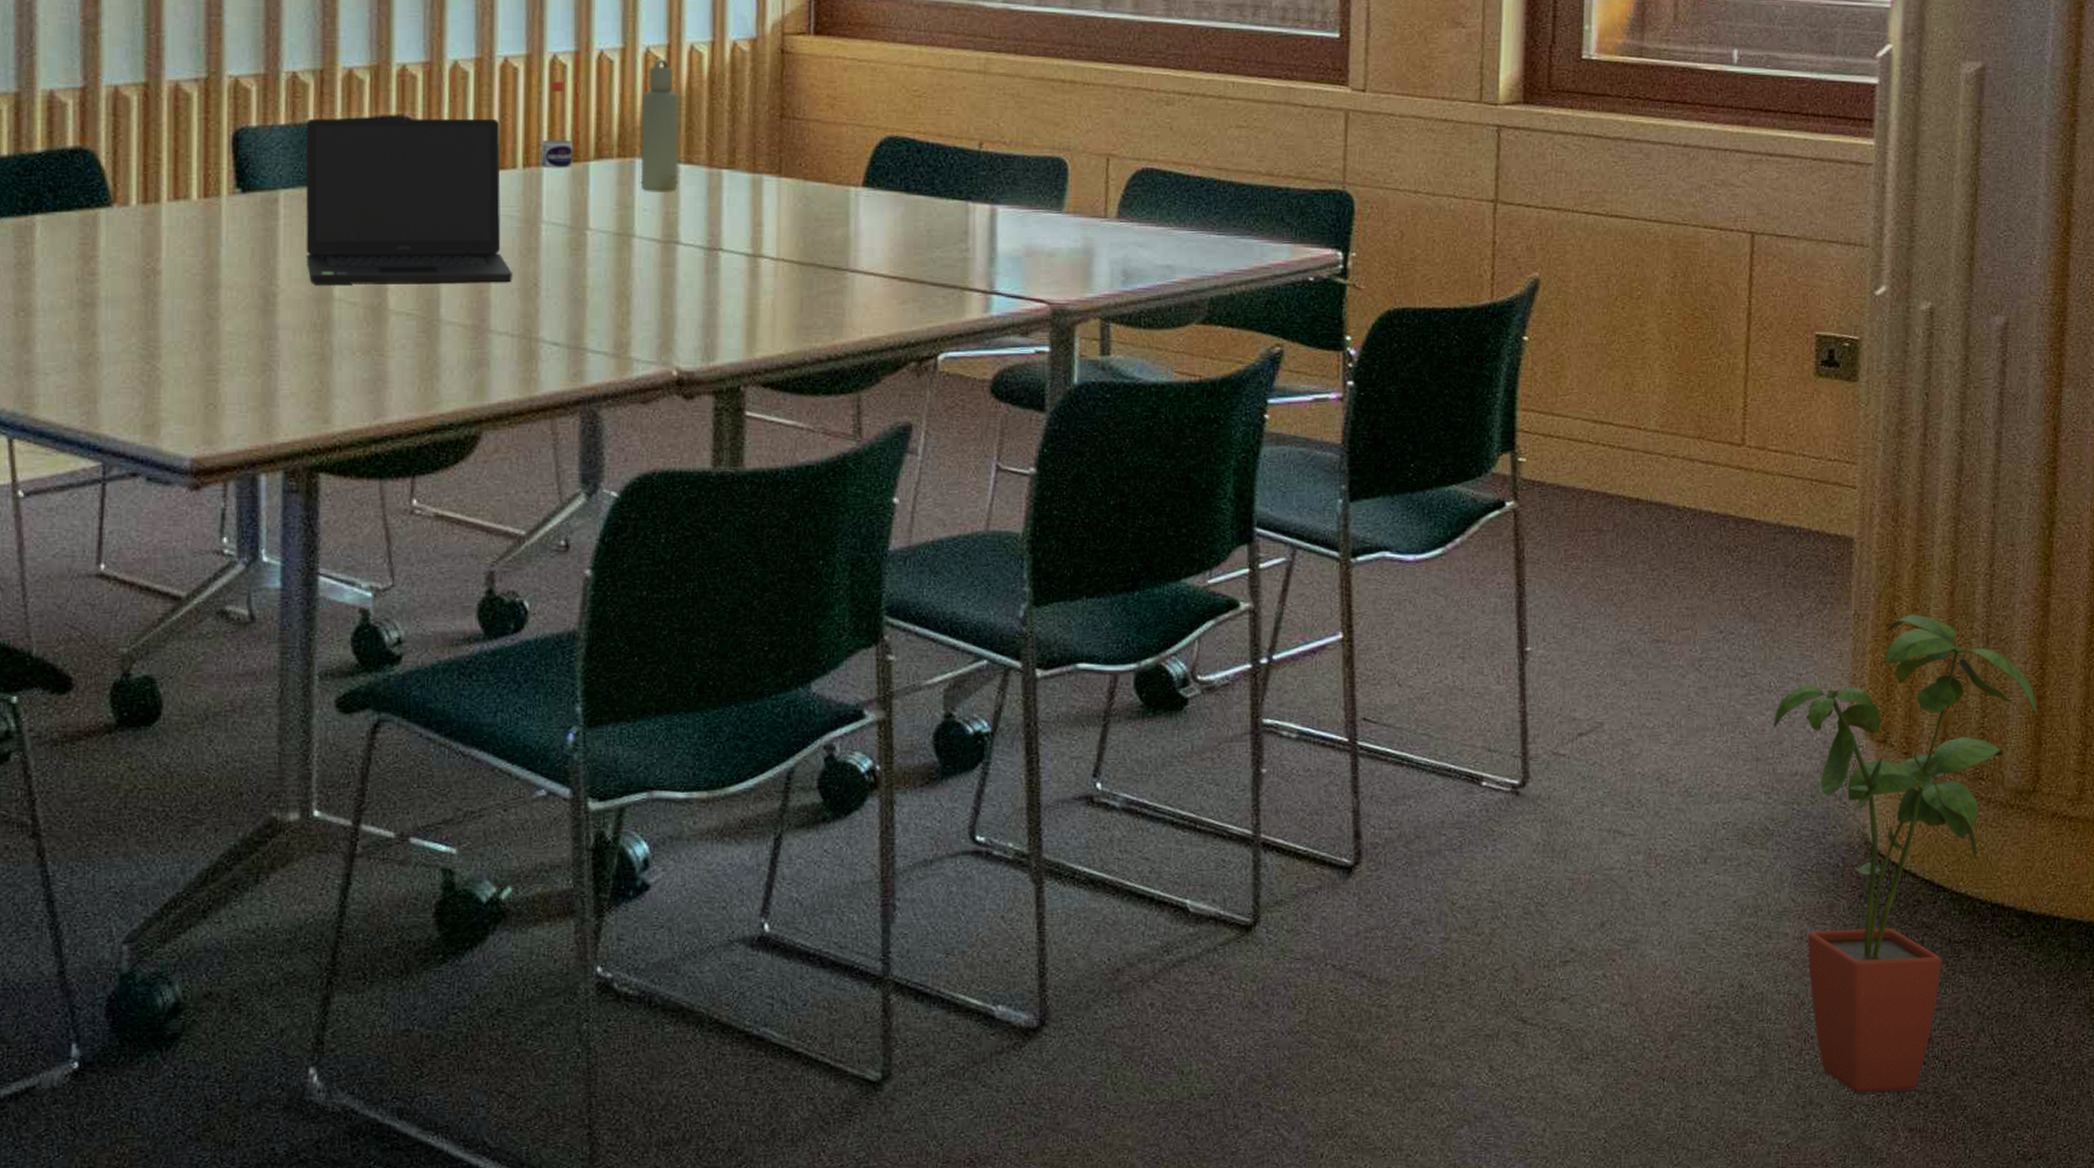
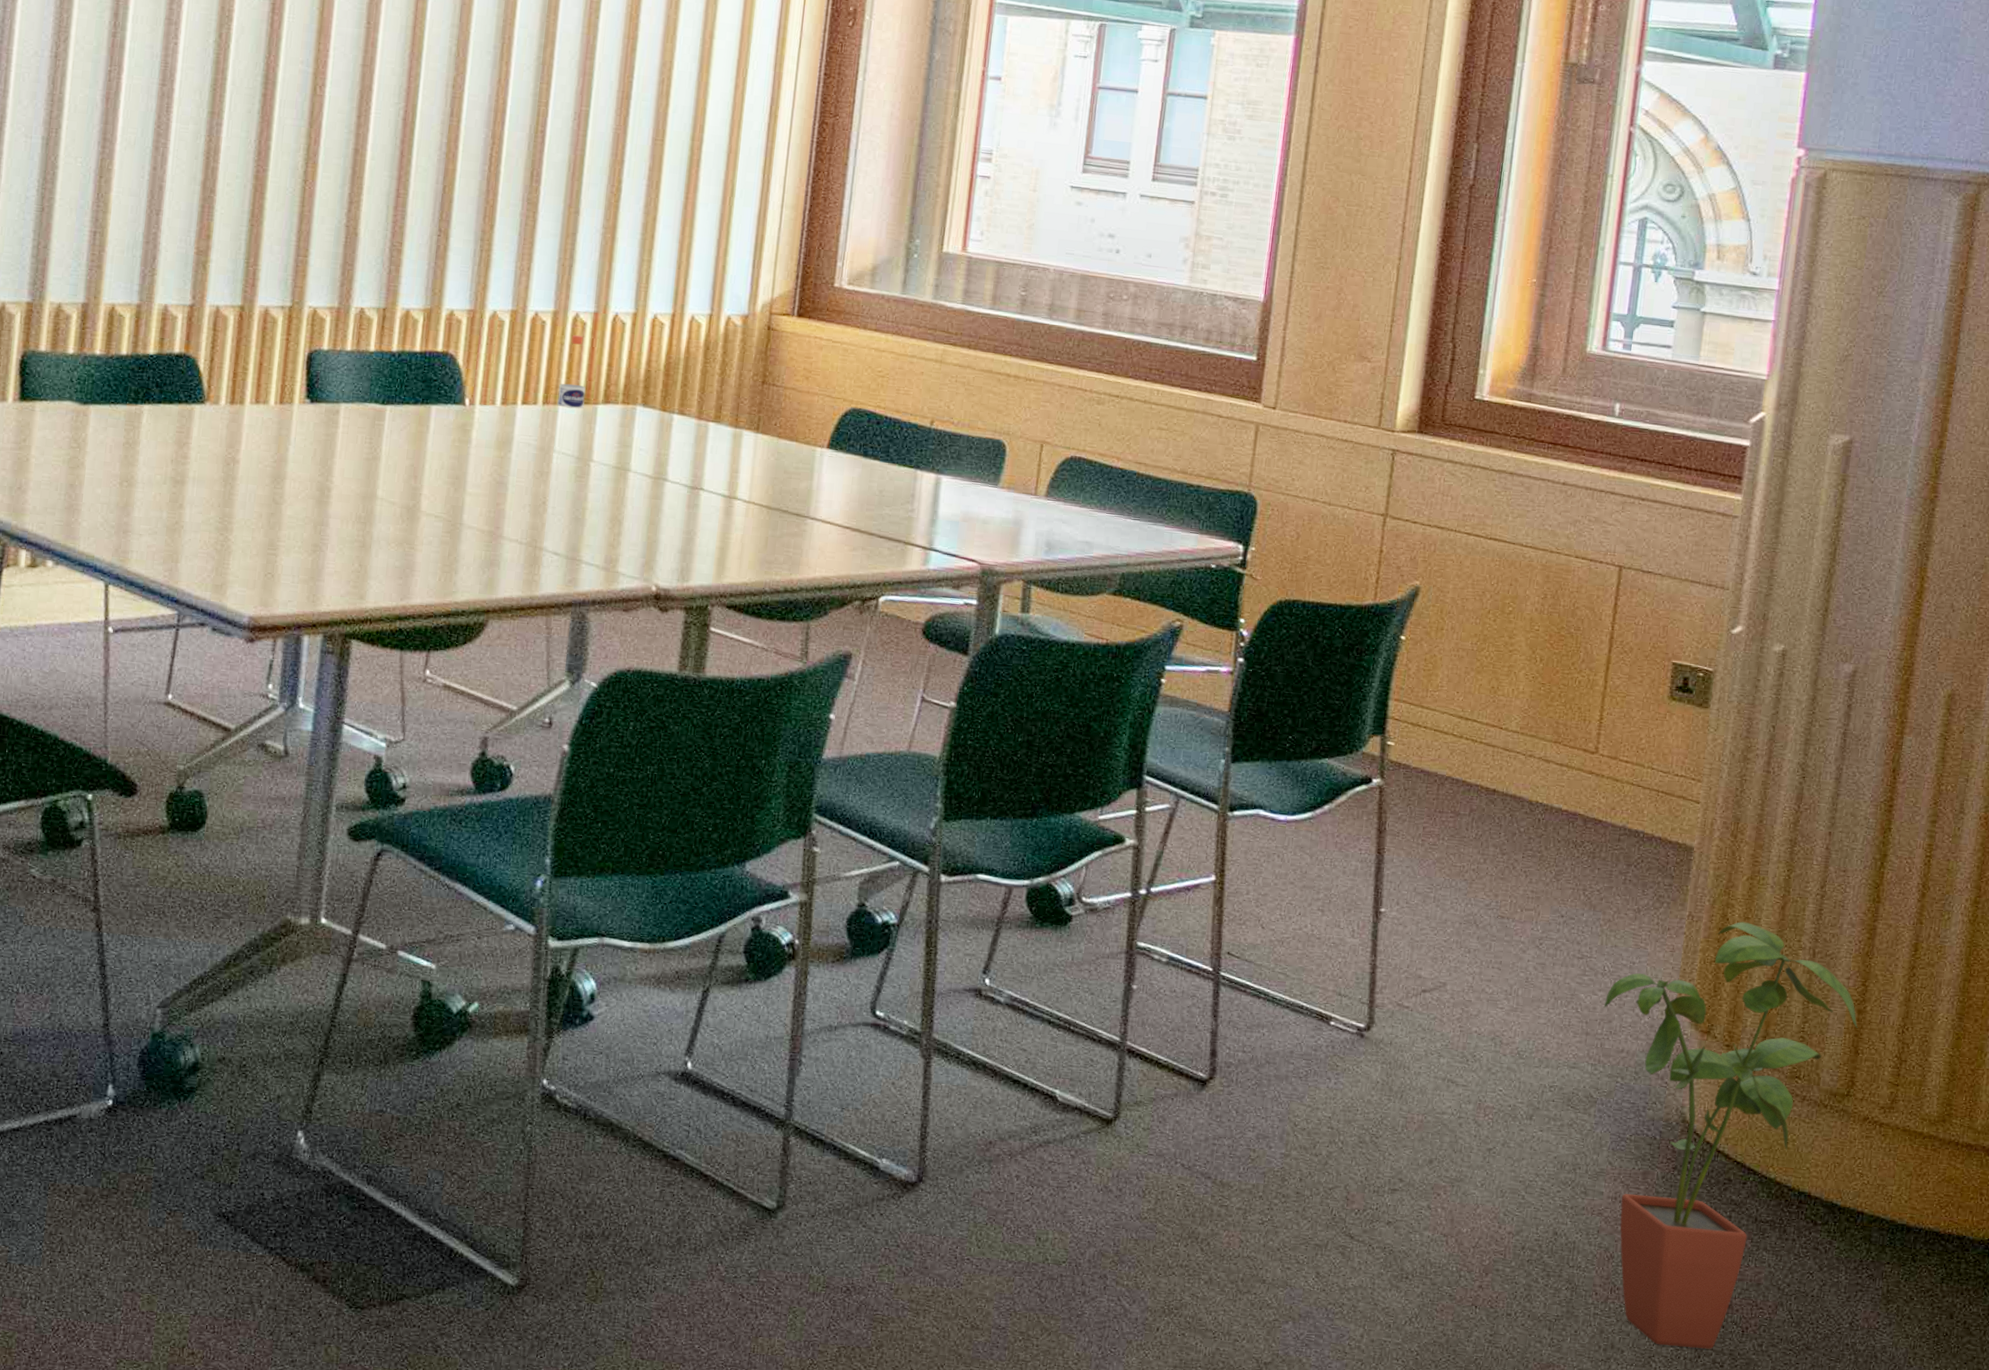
laptop: present [306,118,512,283] -> none [357,347,527,498]
bottle: present [640,59,679,194] -> none [639,325,679,437]

